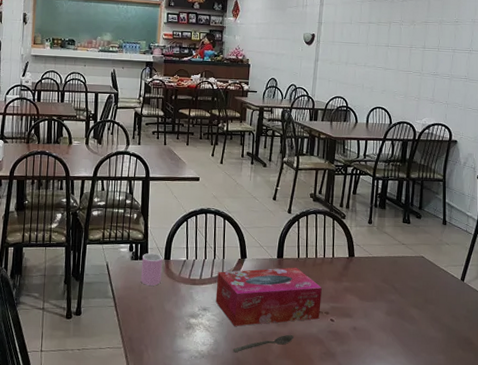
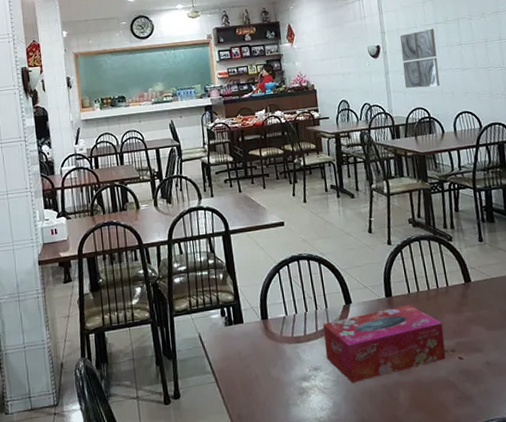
cup: present [140,252,162,286] -> none [237,314,262,352]
spoon: present [233,335,294,353] -> none [355,383,422,414]
wall art: none [330,26,367,81] -> present [400,28,440,88]

